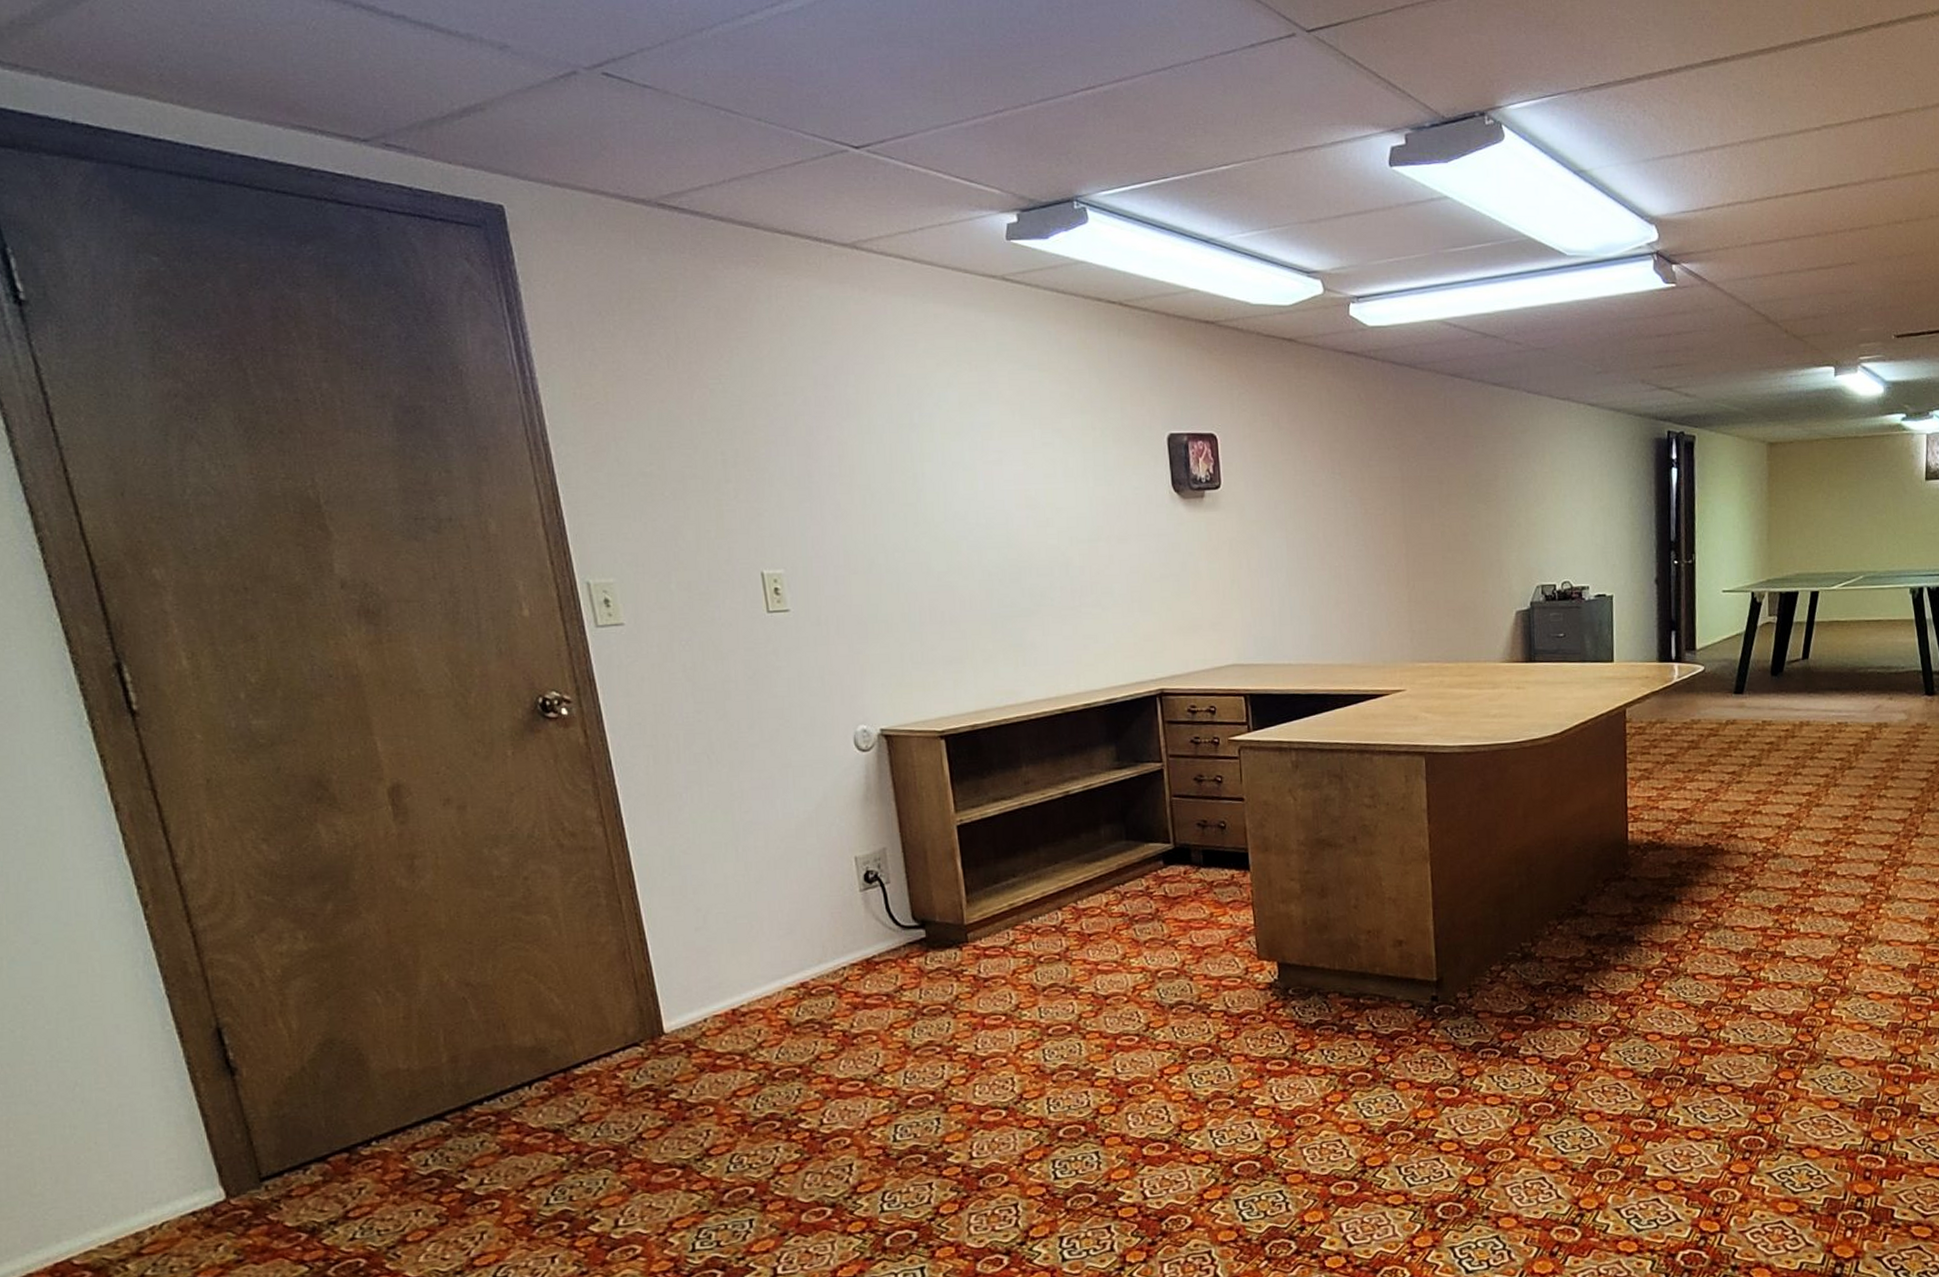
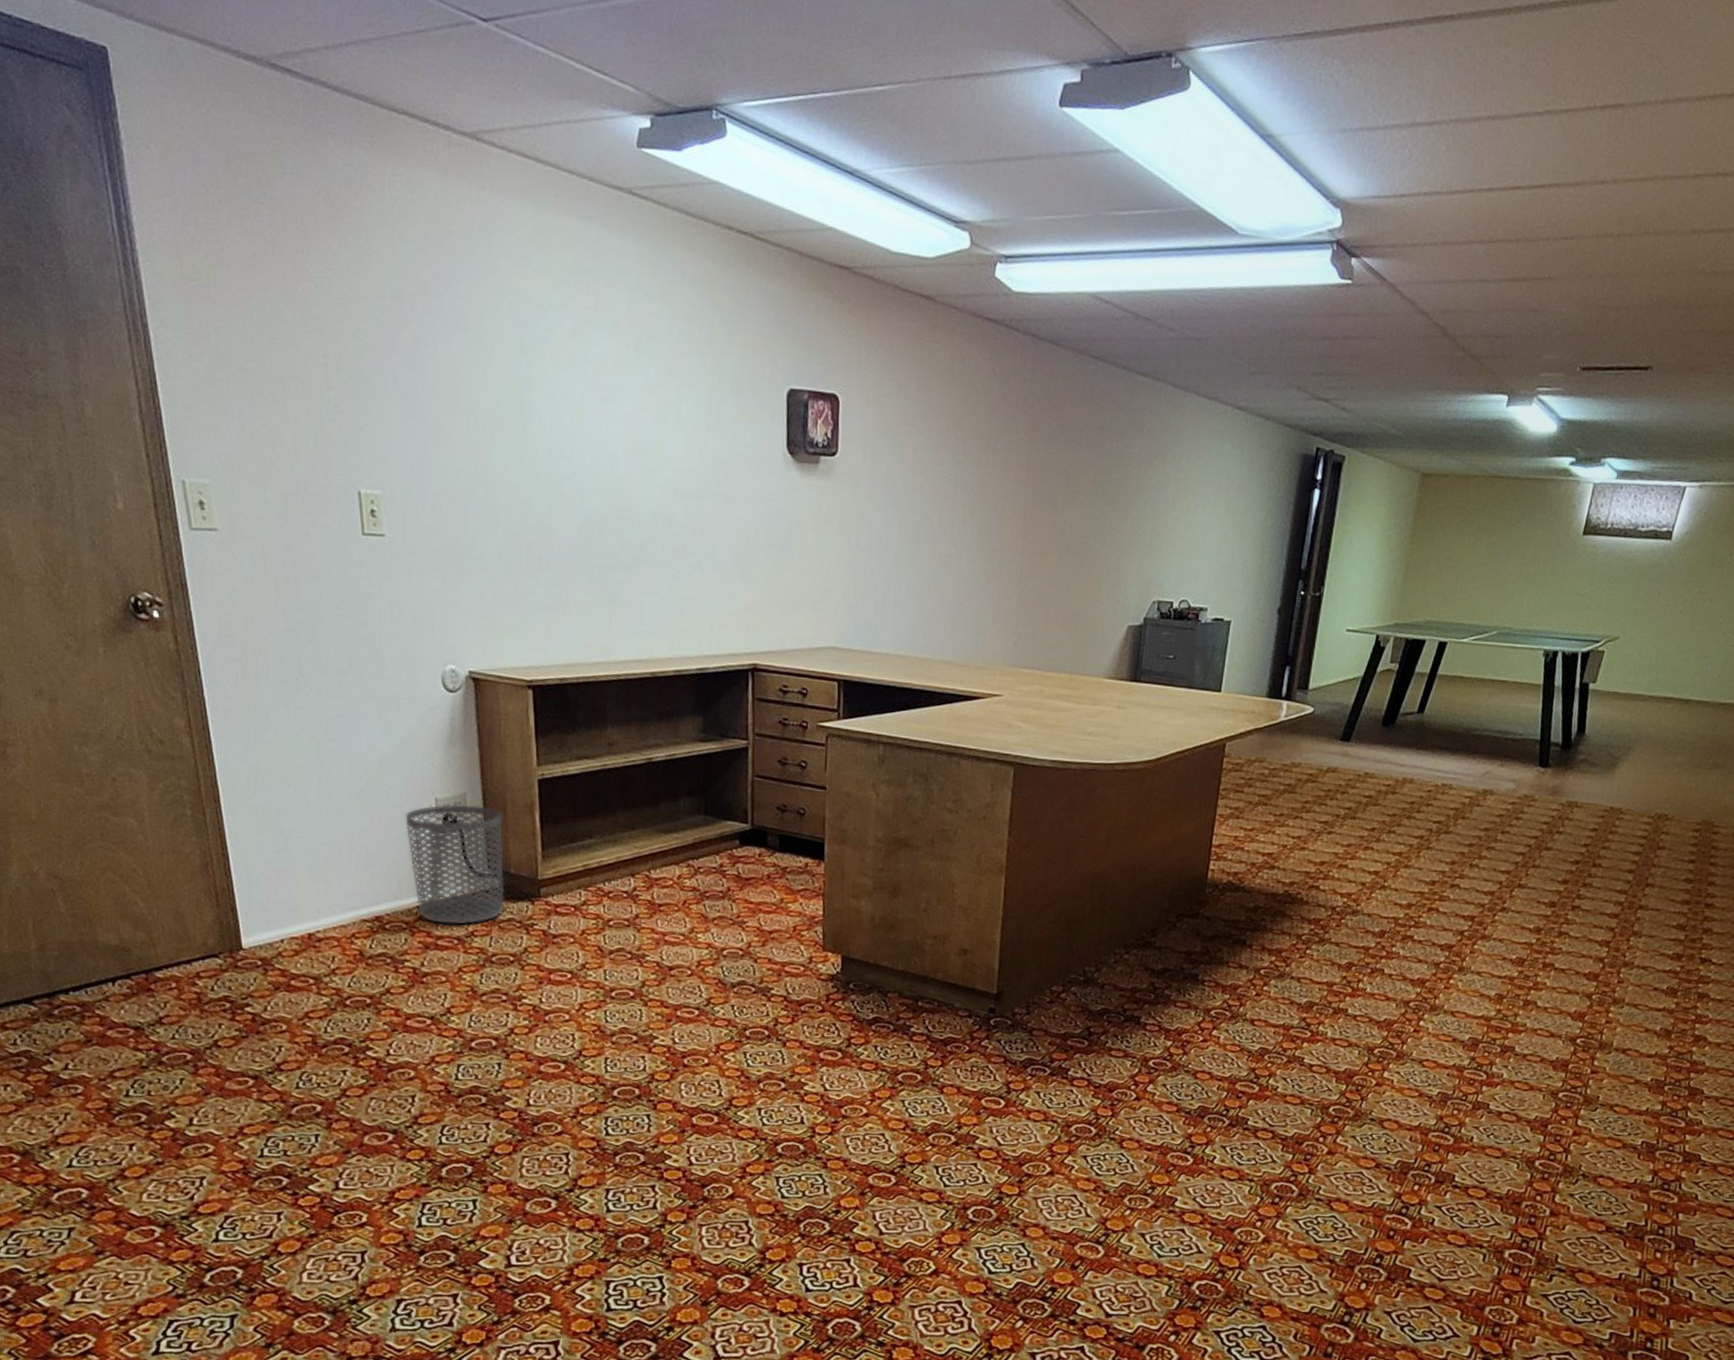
waste bin: none [825,859,932,982] -> present [405,804,505,925]

